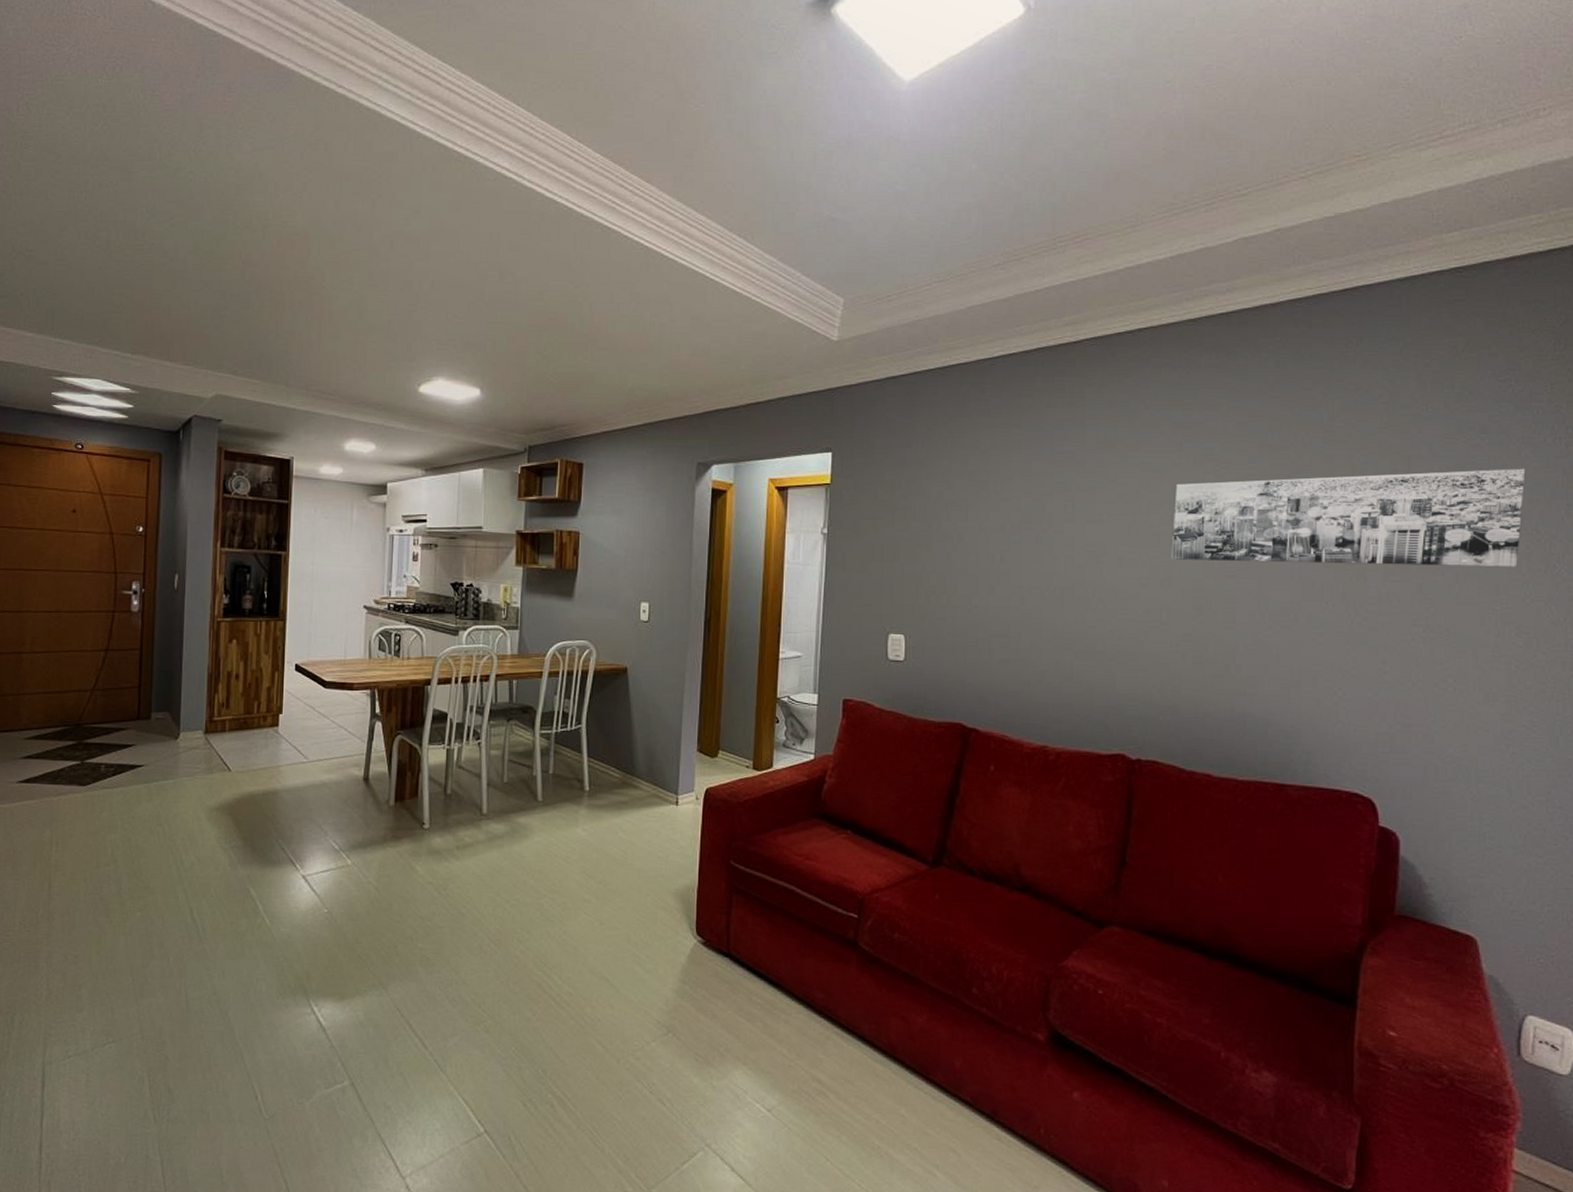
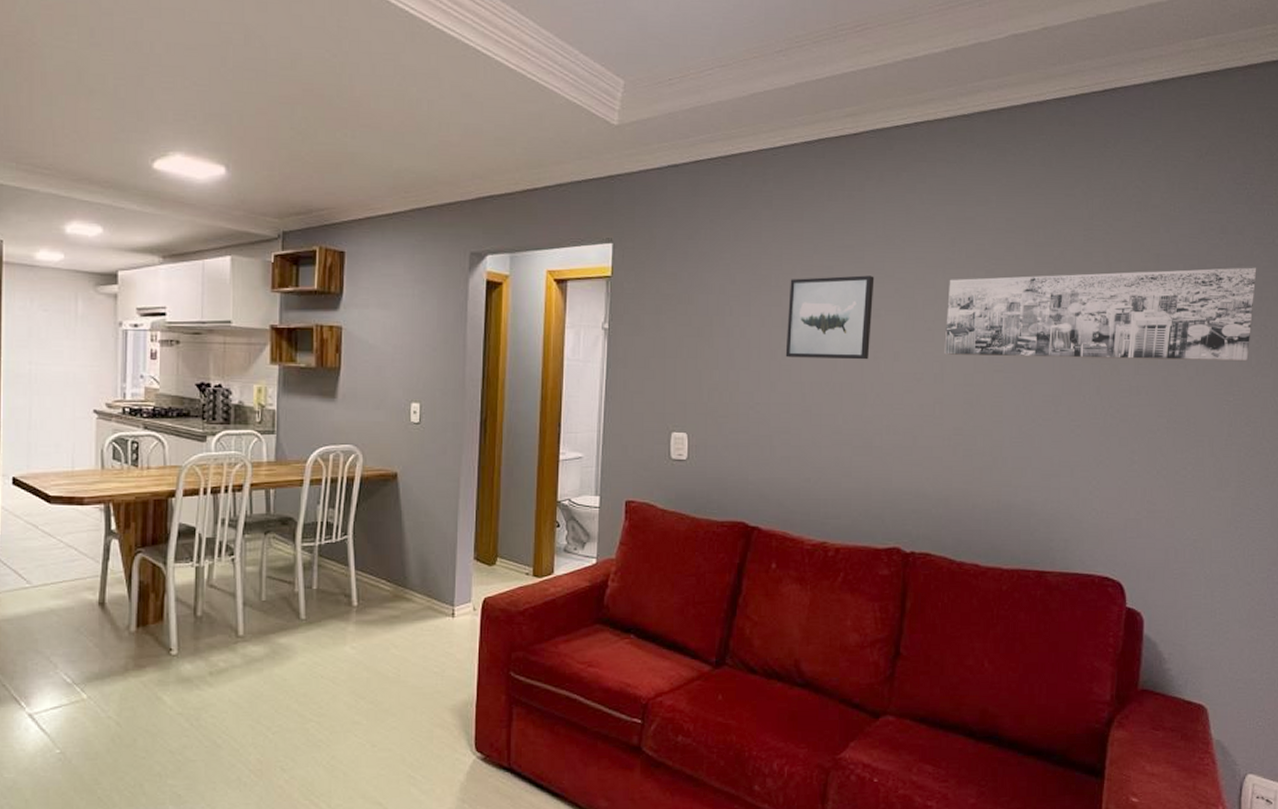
wall art: none [1004,481,1096,565] -> present [785,275,875,360]

